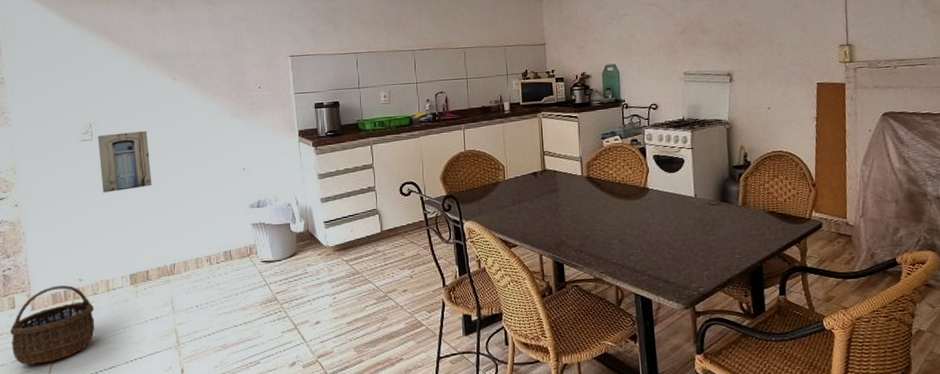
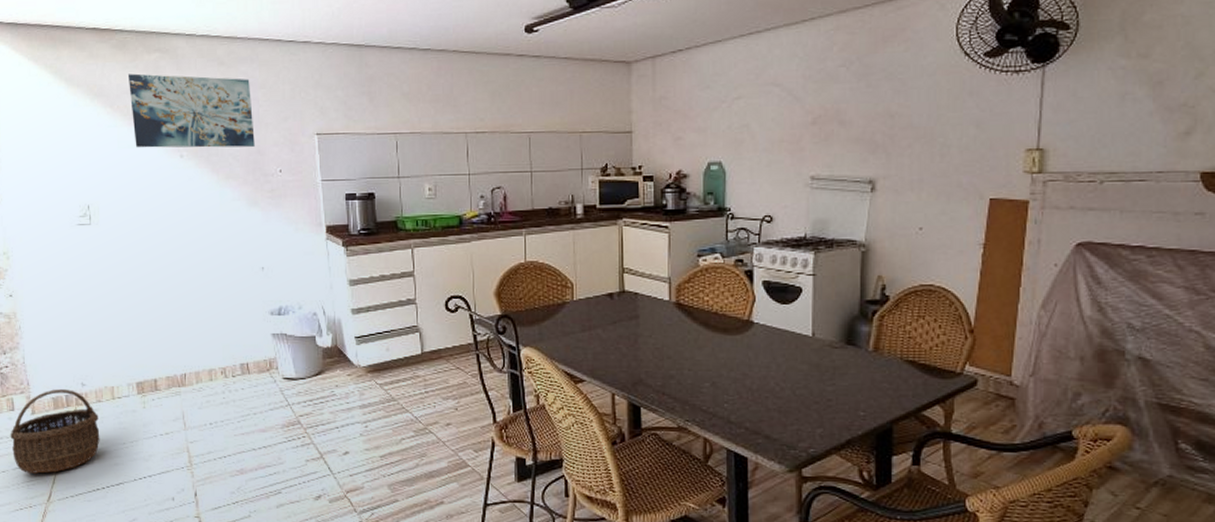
wall art: present [98,130,152,193] -> none [97,216,159,287]
wall art: none [129,13,238,74] -> present [129,73,255,148]

